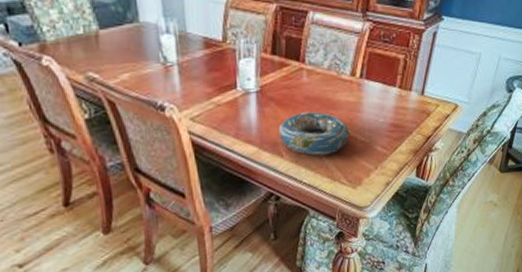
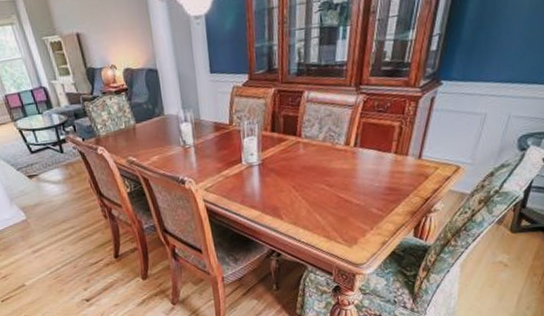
decorative bowl: present [278,112,351,155] -> none [278,179,346,218]

